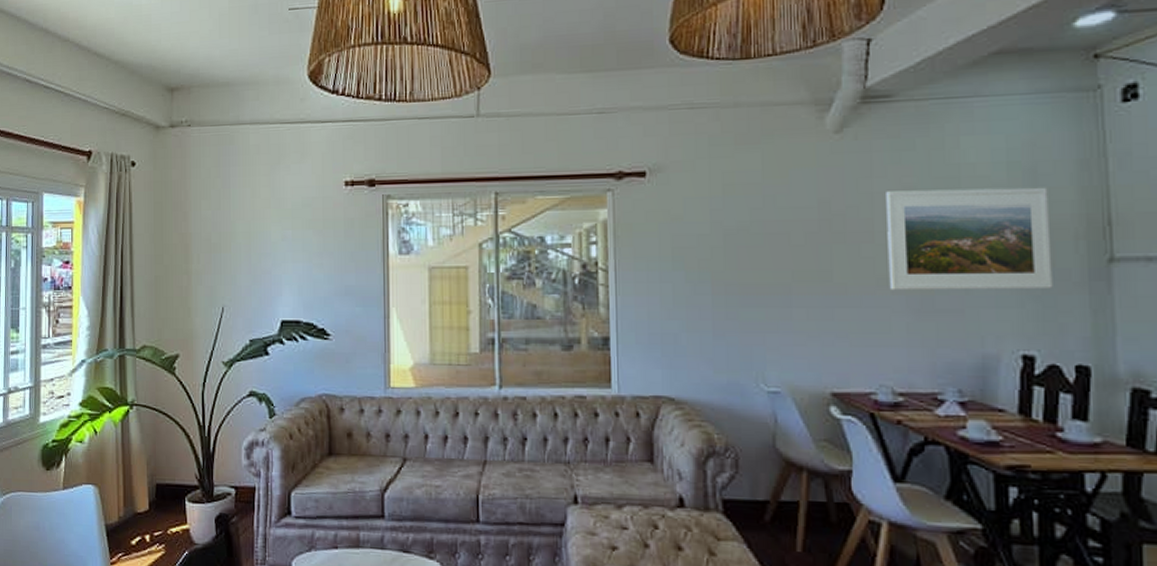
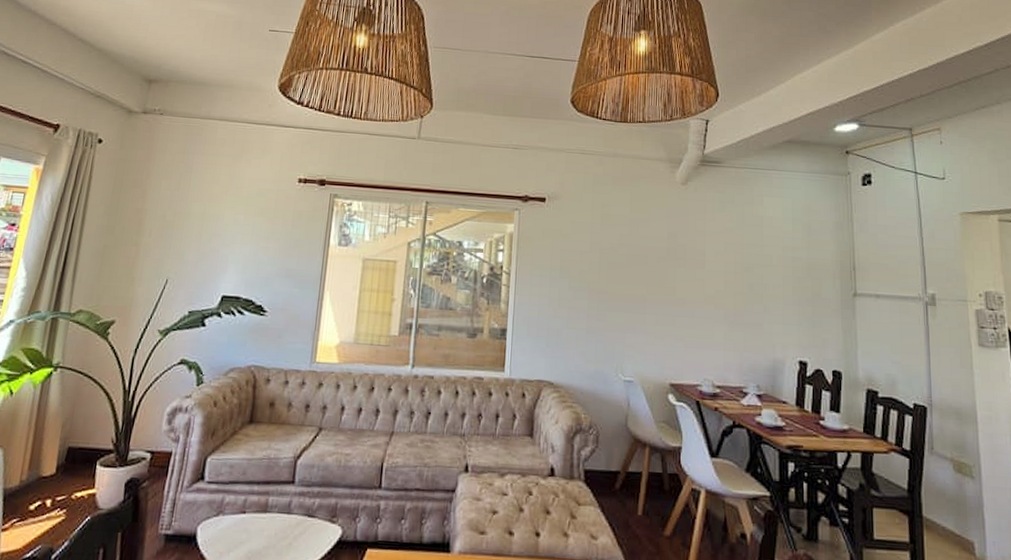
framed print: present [886,187,1053,291] -> none [713,231,819,313]

